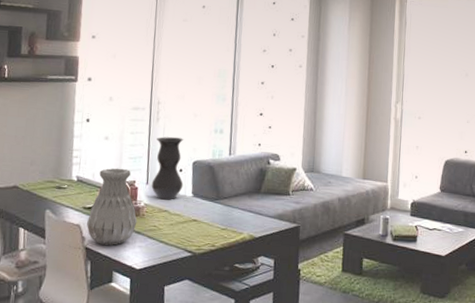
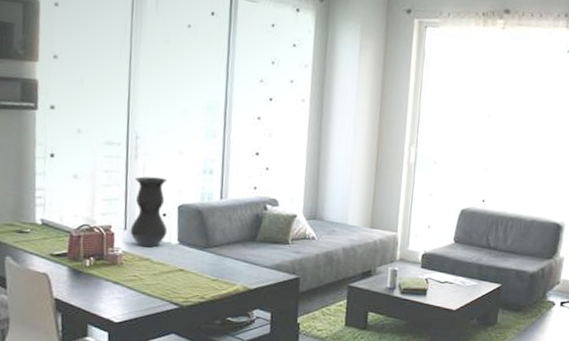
vase: present [86,168,137,246] -> none [54,210,115,297]

